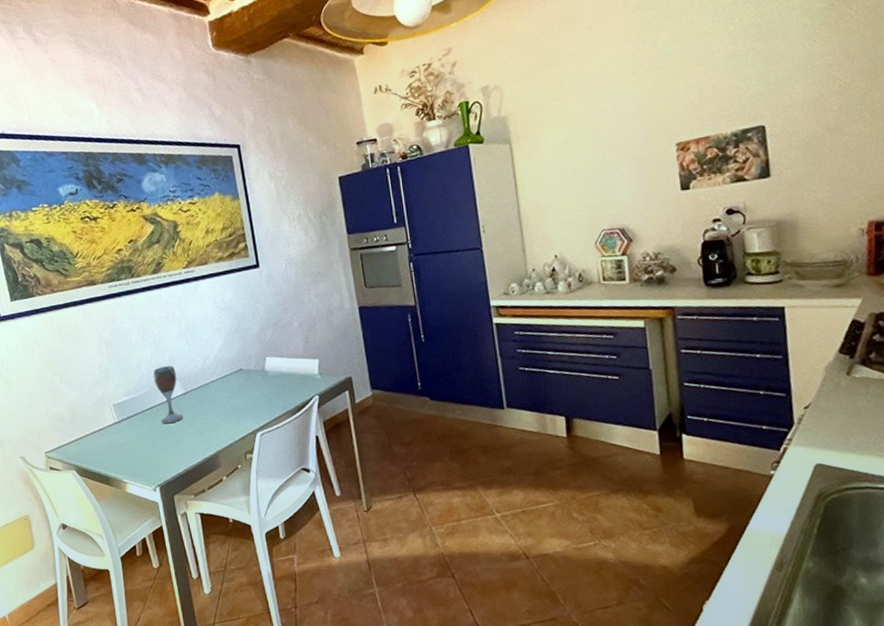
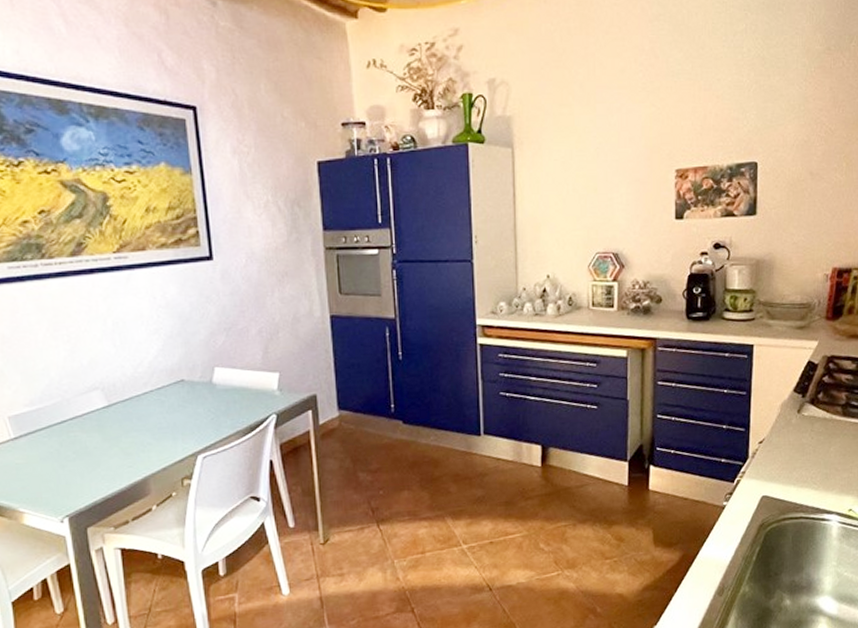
cup: present [153,366,183,424] -> none [65,372,104,443]

